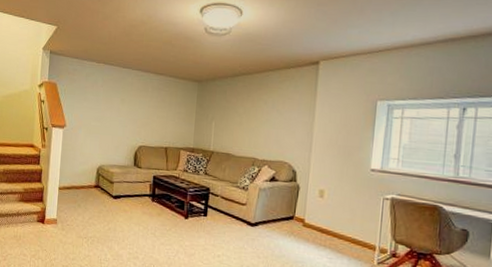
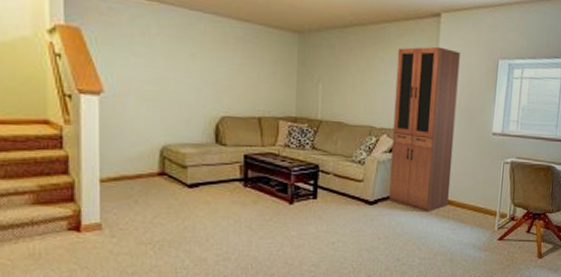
cabinet: none [268,90,338,239] -> present [389,46,460,213]

